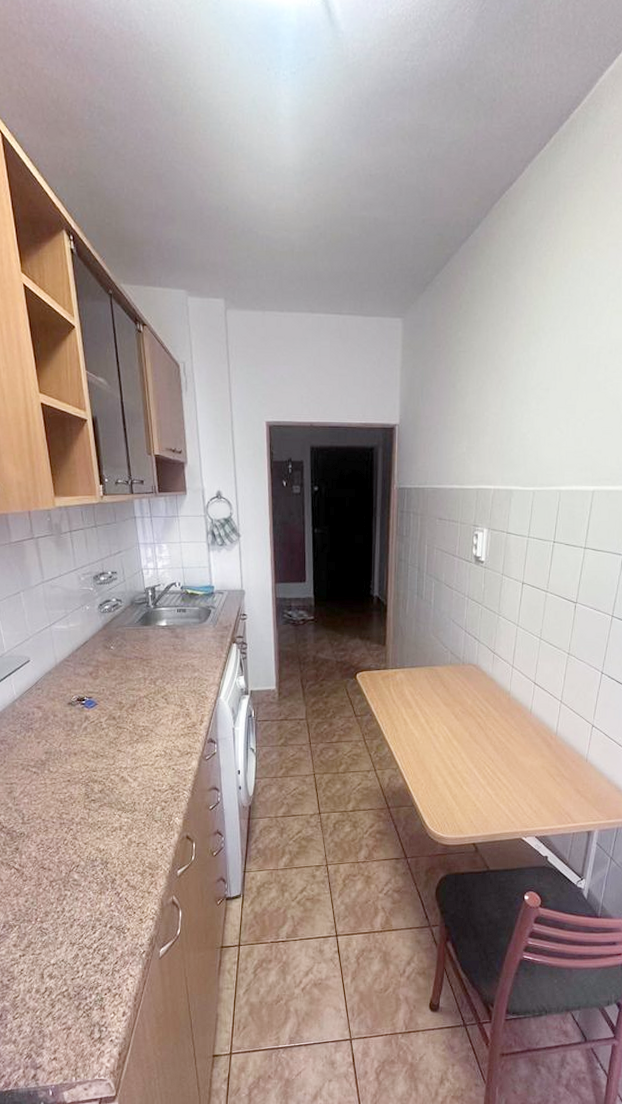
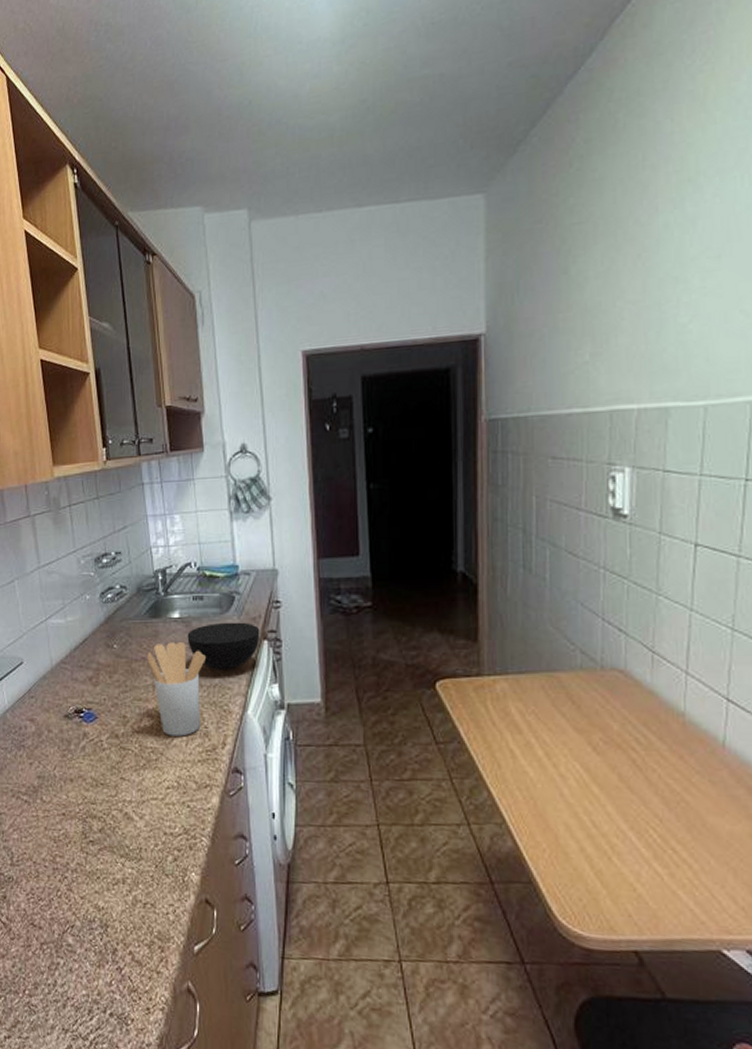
utensil holder: none [139,645,187,717] -> present [147,642,205,737]
bowl: none [172,629,231,666] -> present [187,622,260,670]

